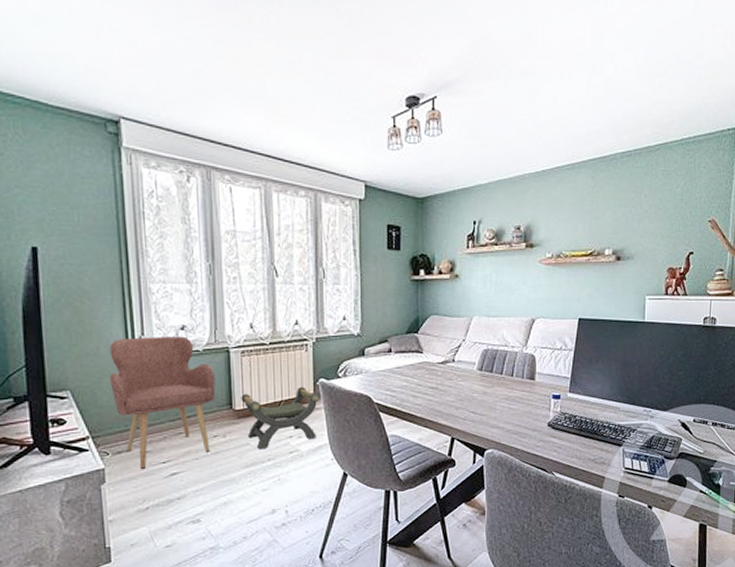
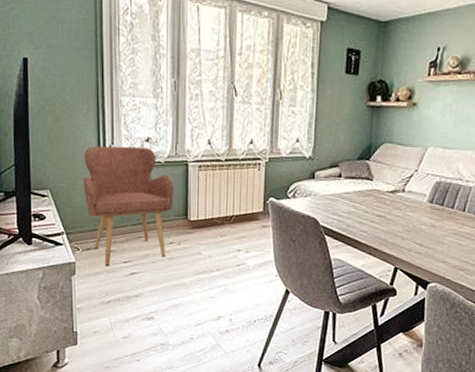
stool: present [241,386,319,450] -> none [196,203,268,260]

